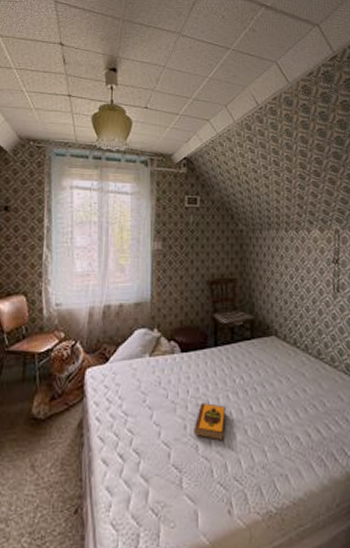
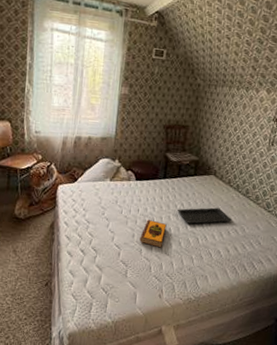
serving tray: none [237,378,306,403] -> present [177,207,232,224]

